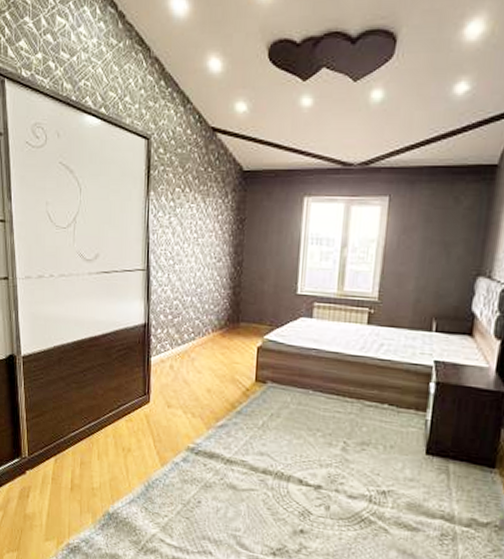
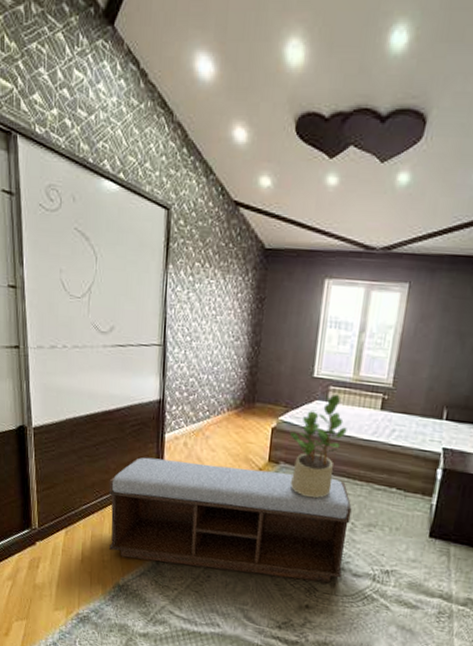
bench: none [96,381,343,505] -> present [108,457,352,582]
potted plant: none [276,310,334,417] -> present [290,393,347,498]

